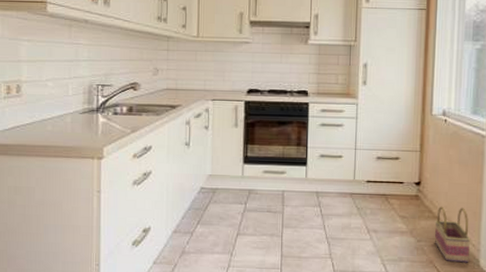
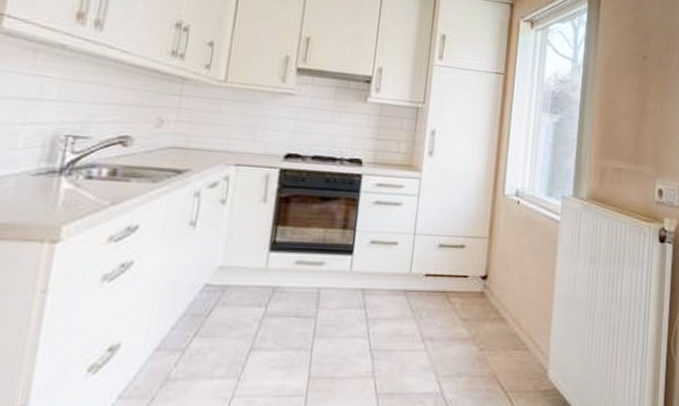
basket: present [434,206,471,263] -> none [499,305,540,375]

